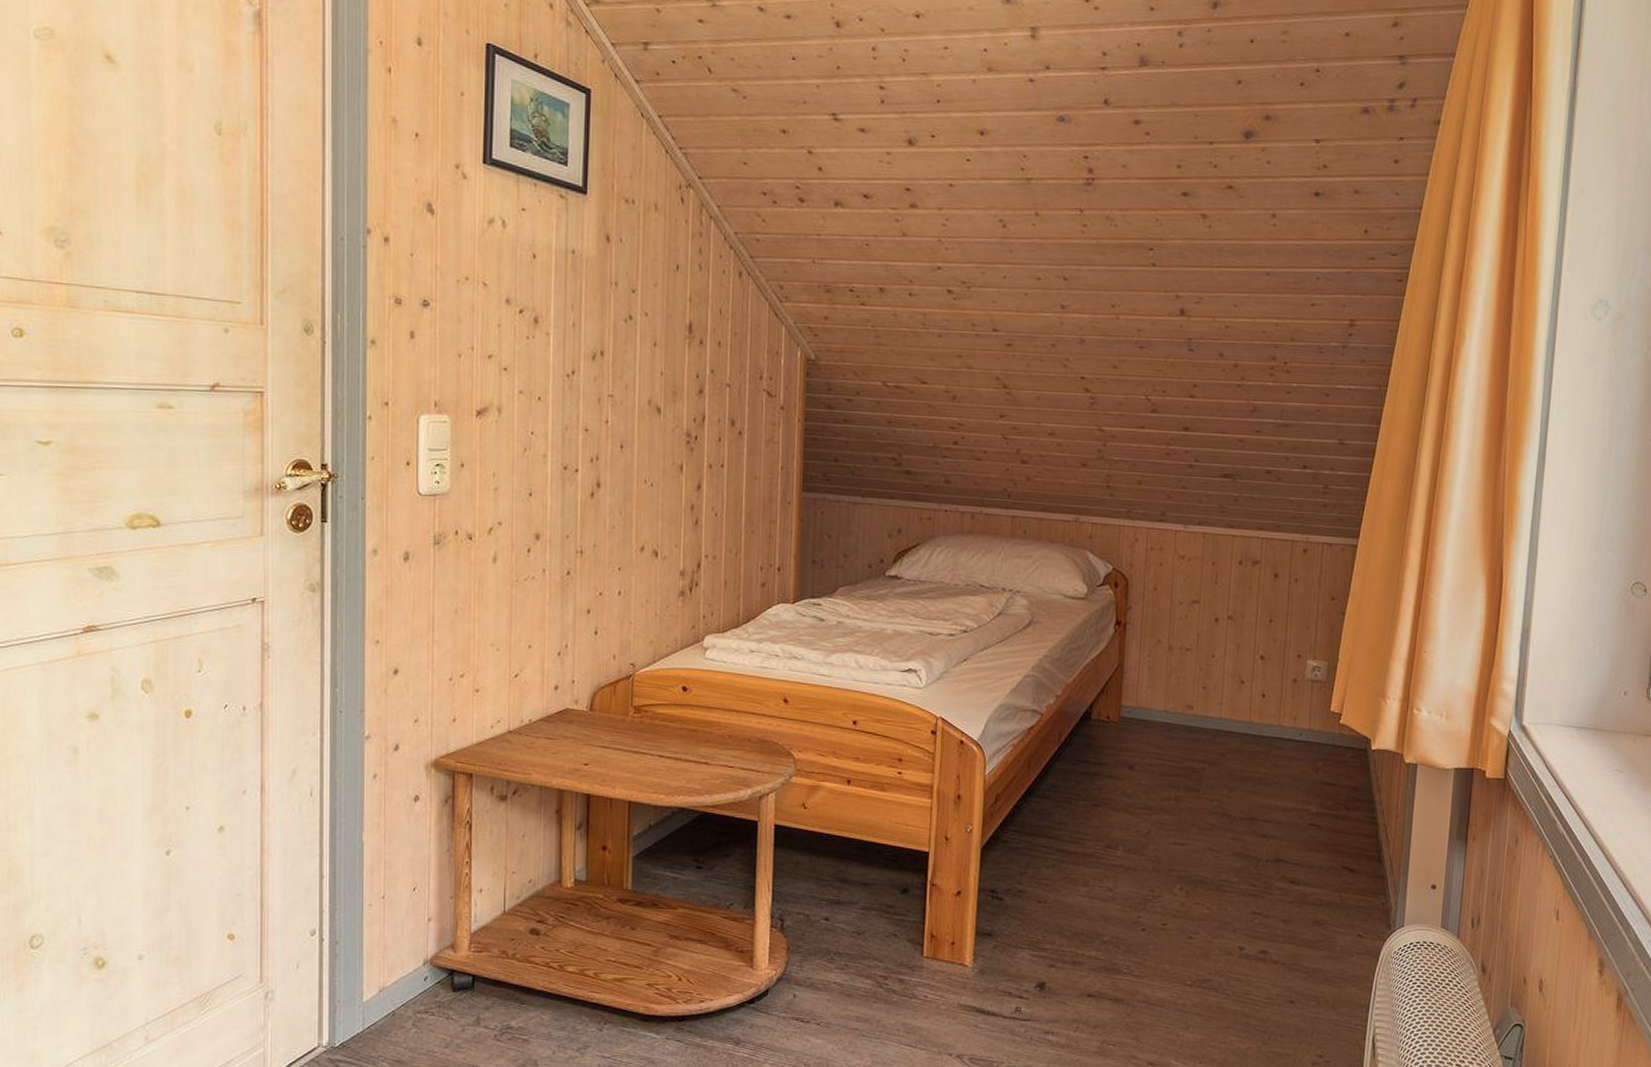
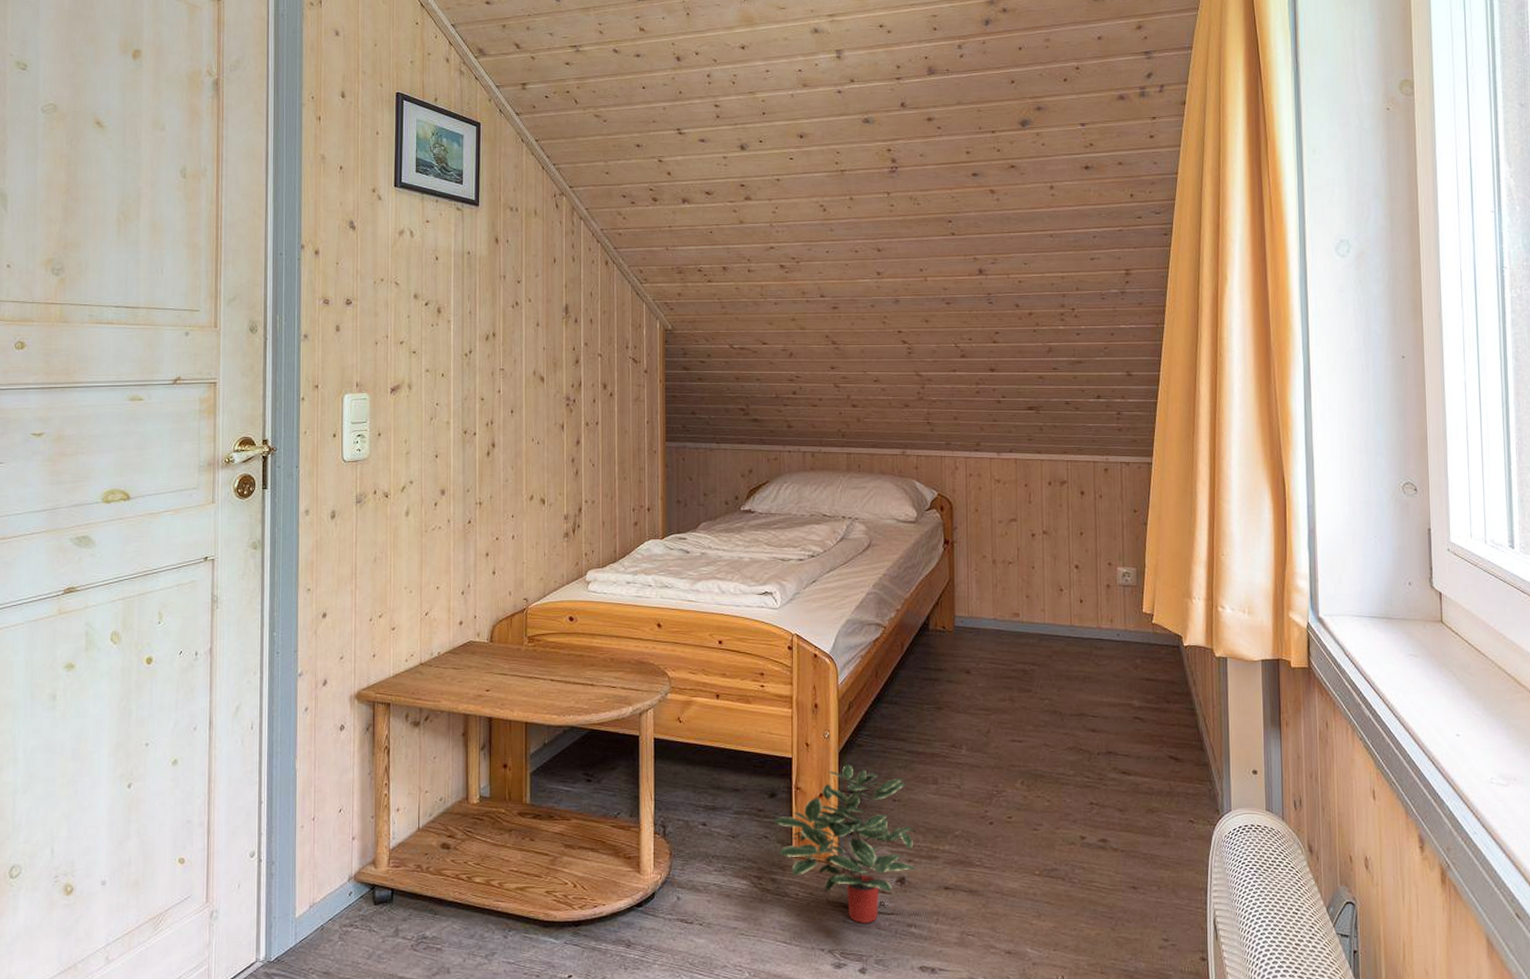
potted plant: none [904,860,1061,1029] -> present [773,763,917,923]

